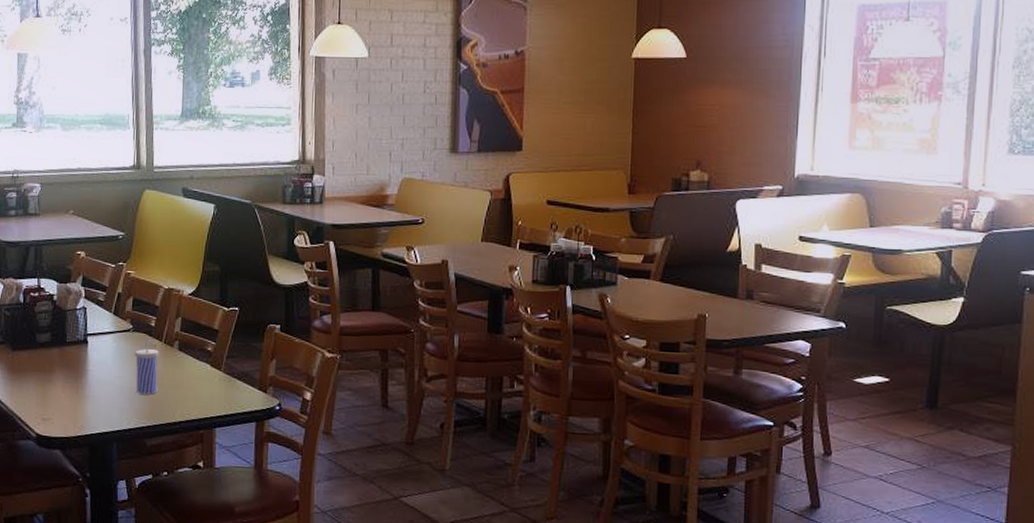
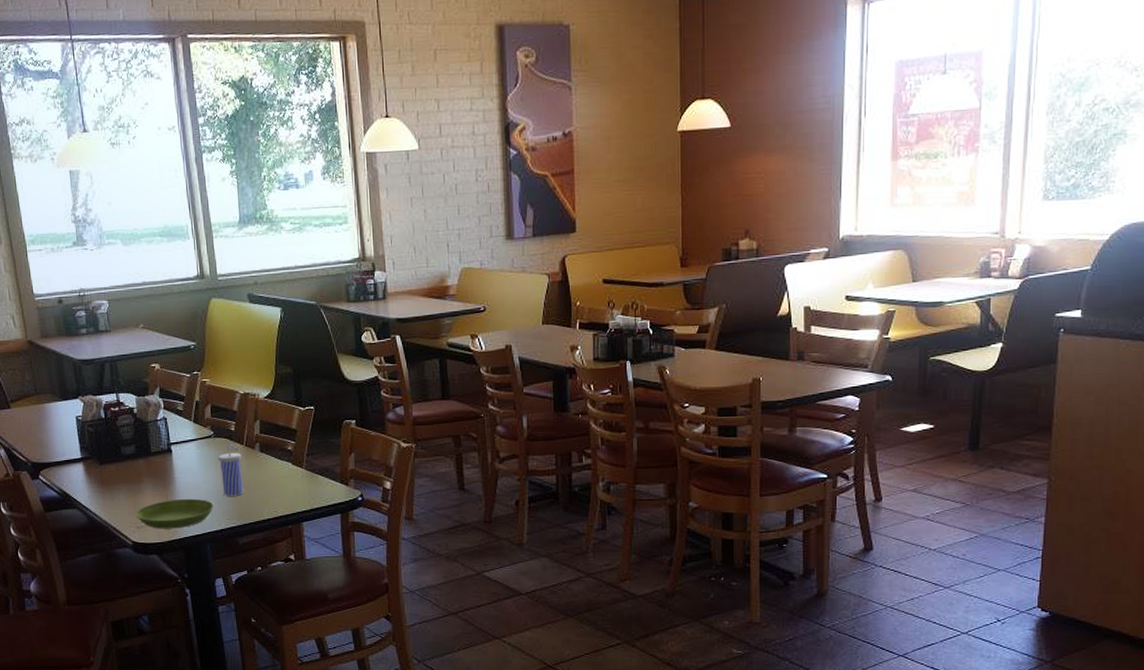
saucer: none [43,392,125,424] -> present [135,498,214,529]

